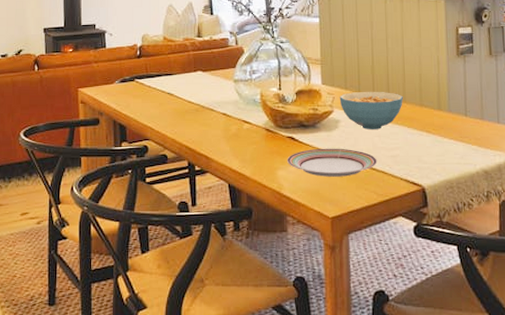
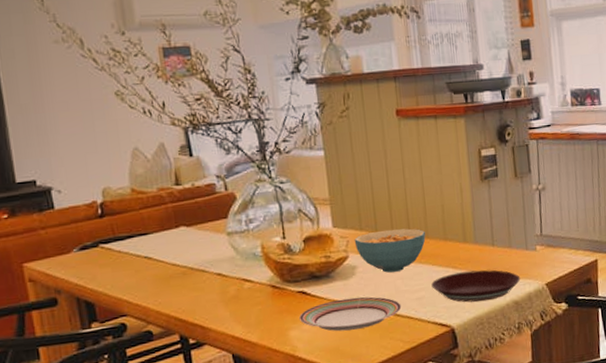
plate: none [406,137,491,167] -> present [431,269,521,303]

